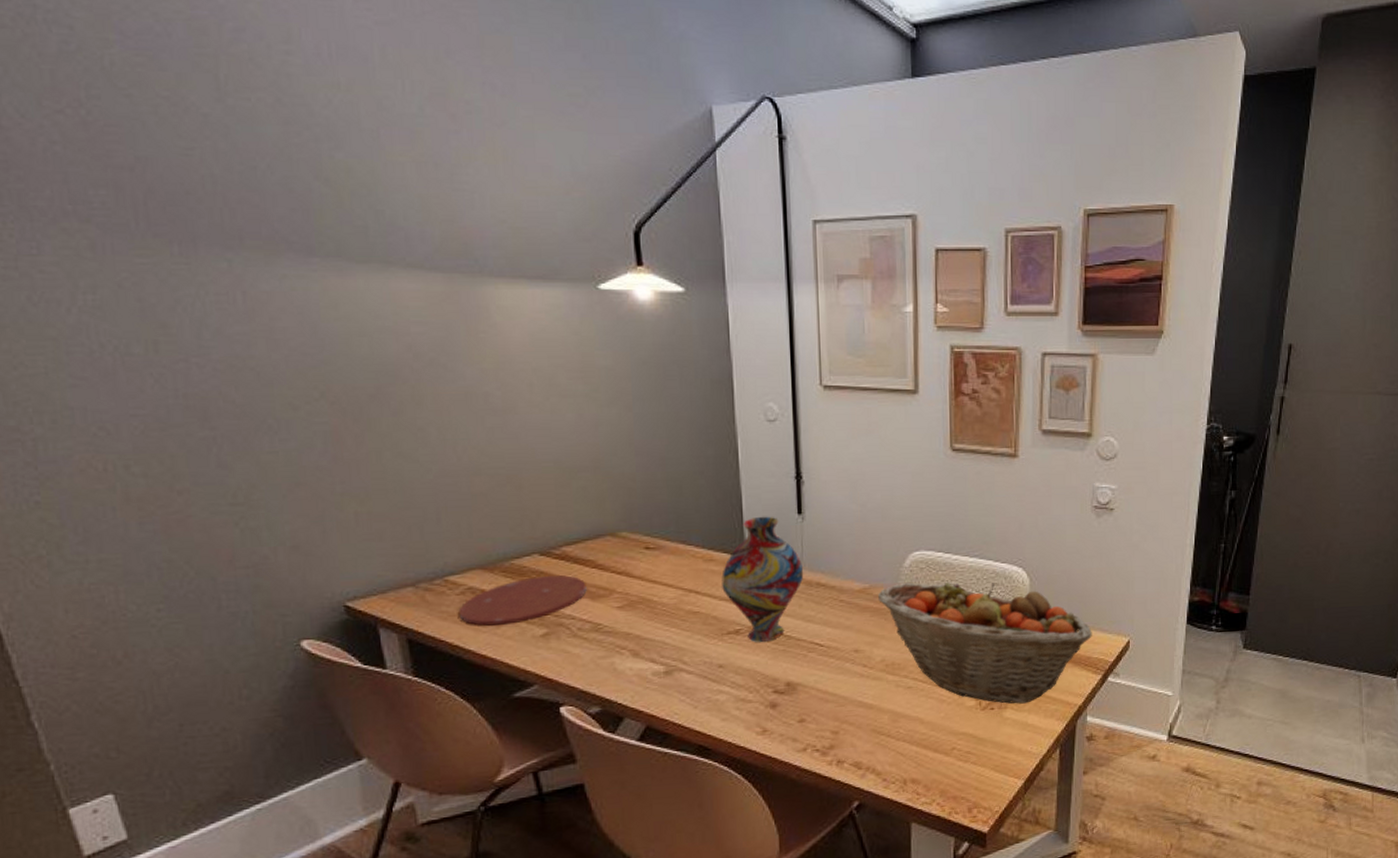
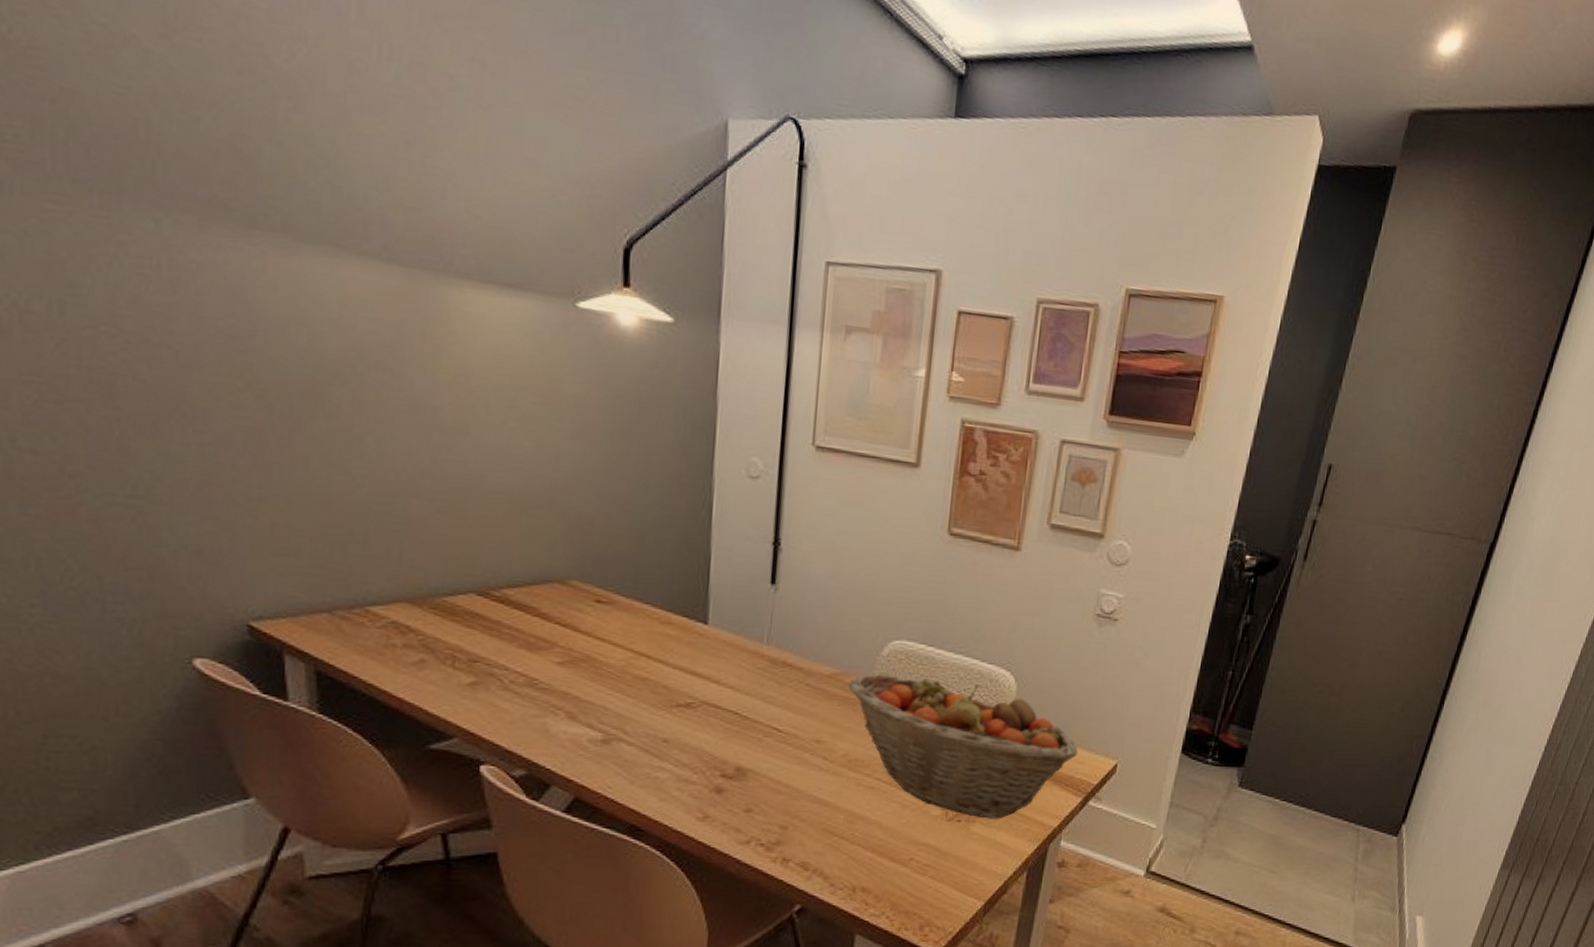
plate: present [459,575,587,626] -> none [377,618,526,668]
vase: present [722,516,804,642] -> none [677,581,770,720]

